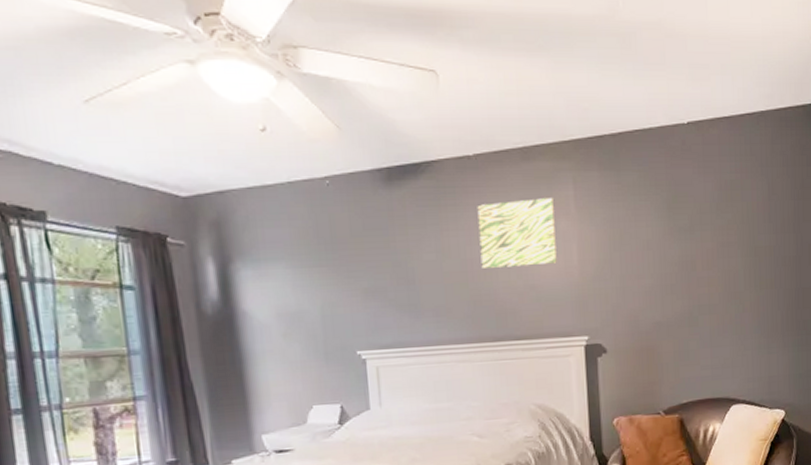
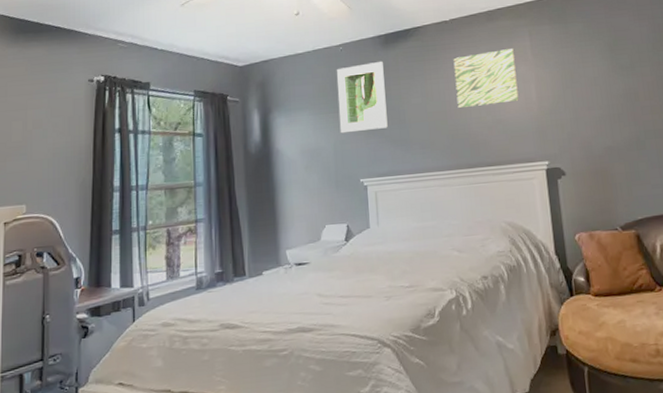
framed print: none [322,202,392,294] -> present [336,61,388,134]

